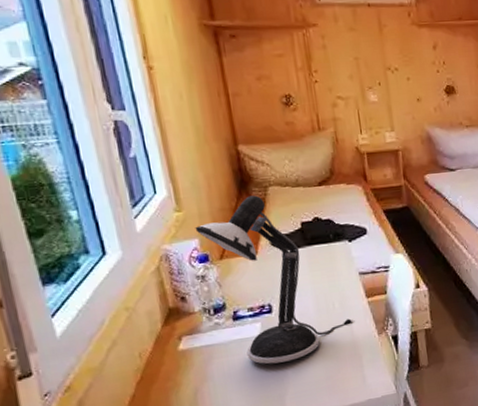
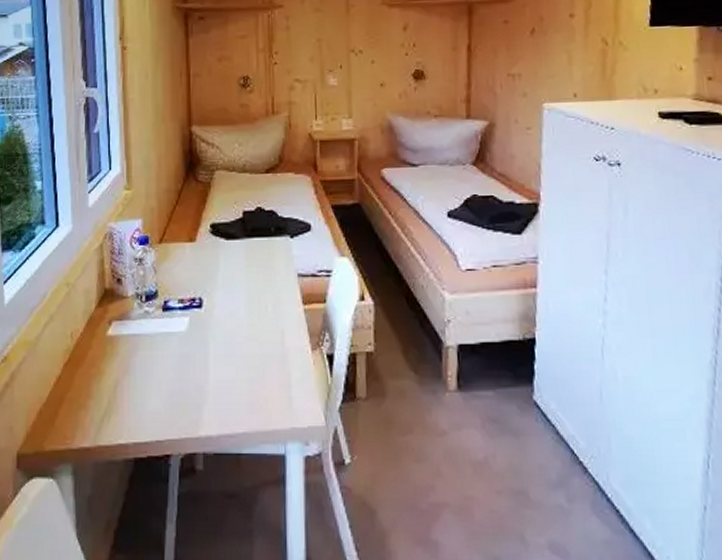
desk lamp: present [195,195,356,364] -> none [141,179,289,366]

